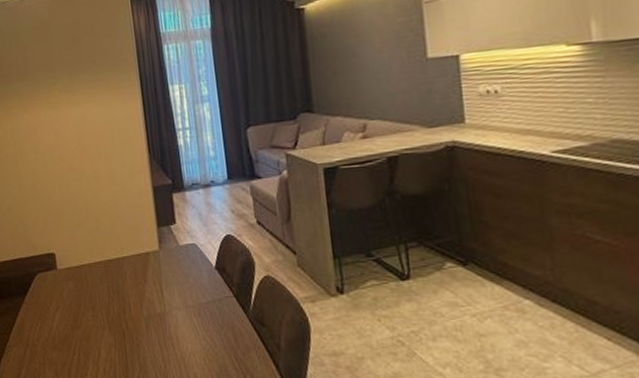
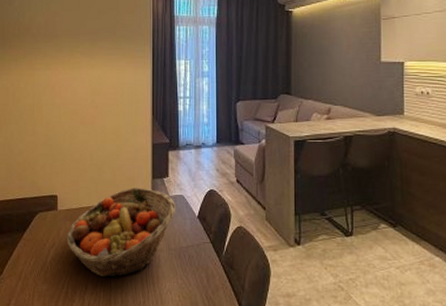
fruit basket: none [70,238,189,340] -> present [66,188,175,277]

